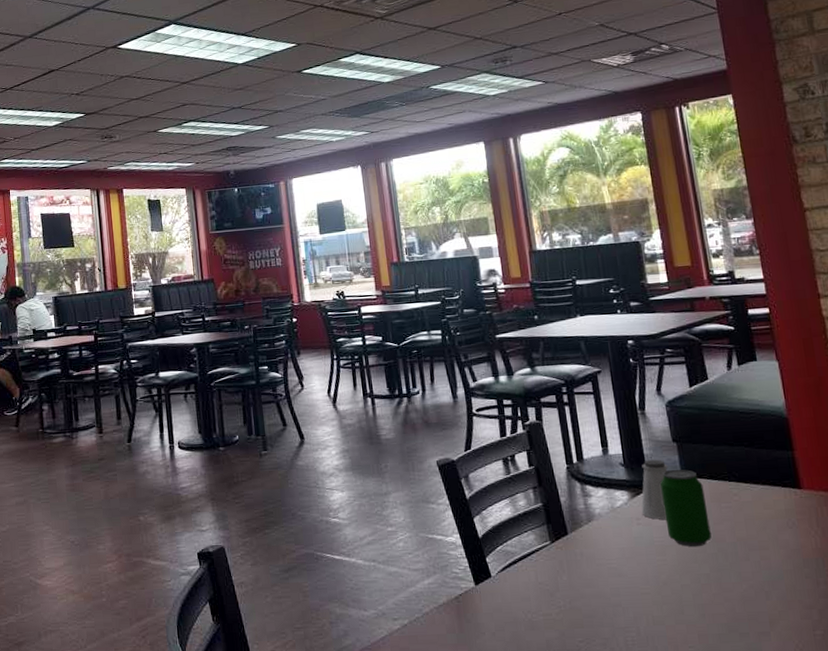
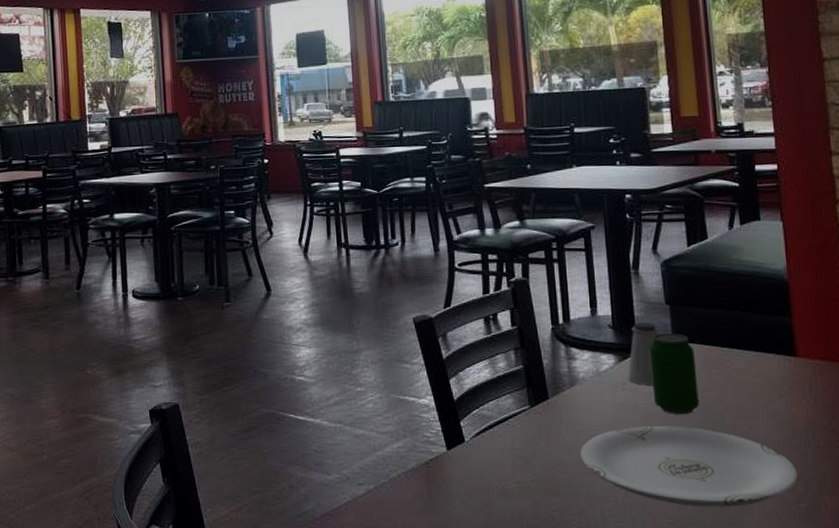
plate: none [601,558,812,636] -> present [580,425,798,507]

